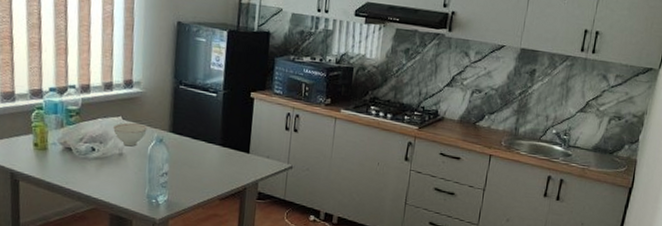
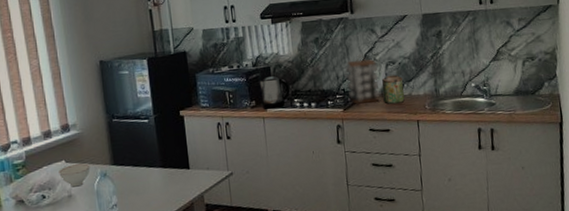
kettle: none [337,77,370,113] -> present [259,76,291,110]
spice rack: none [426,75,463,127] -> present [345,54,381,104]
canister: none [461,103,486,135] -> present [382,75,405,105]

